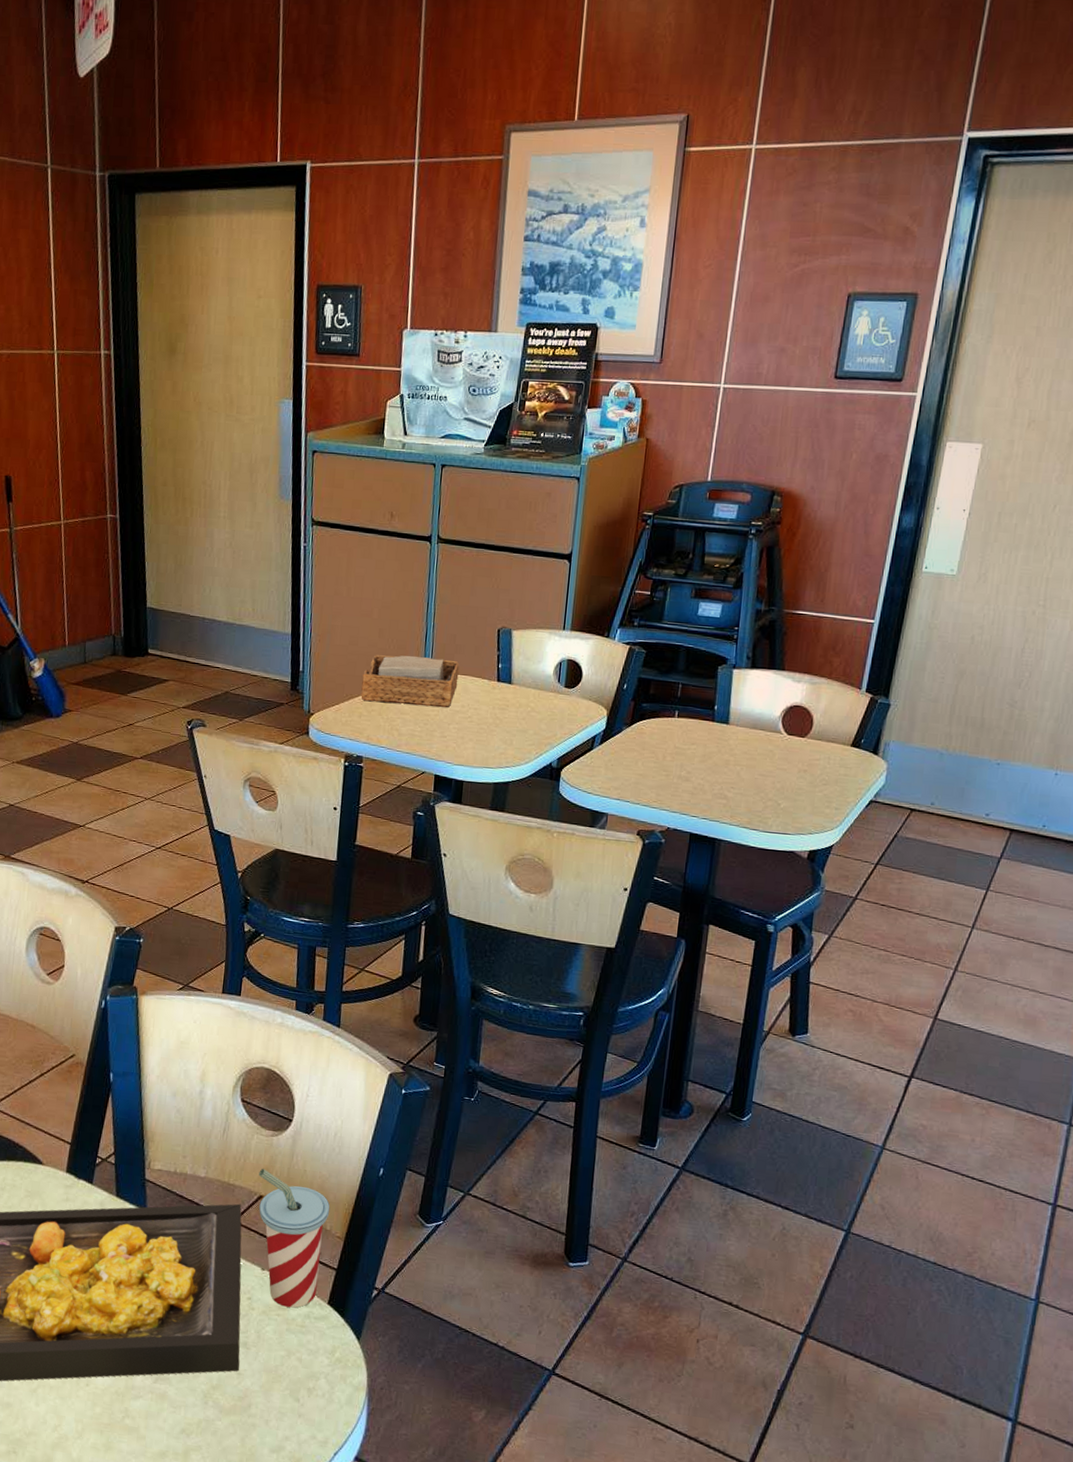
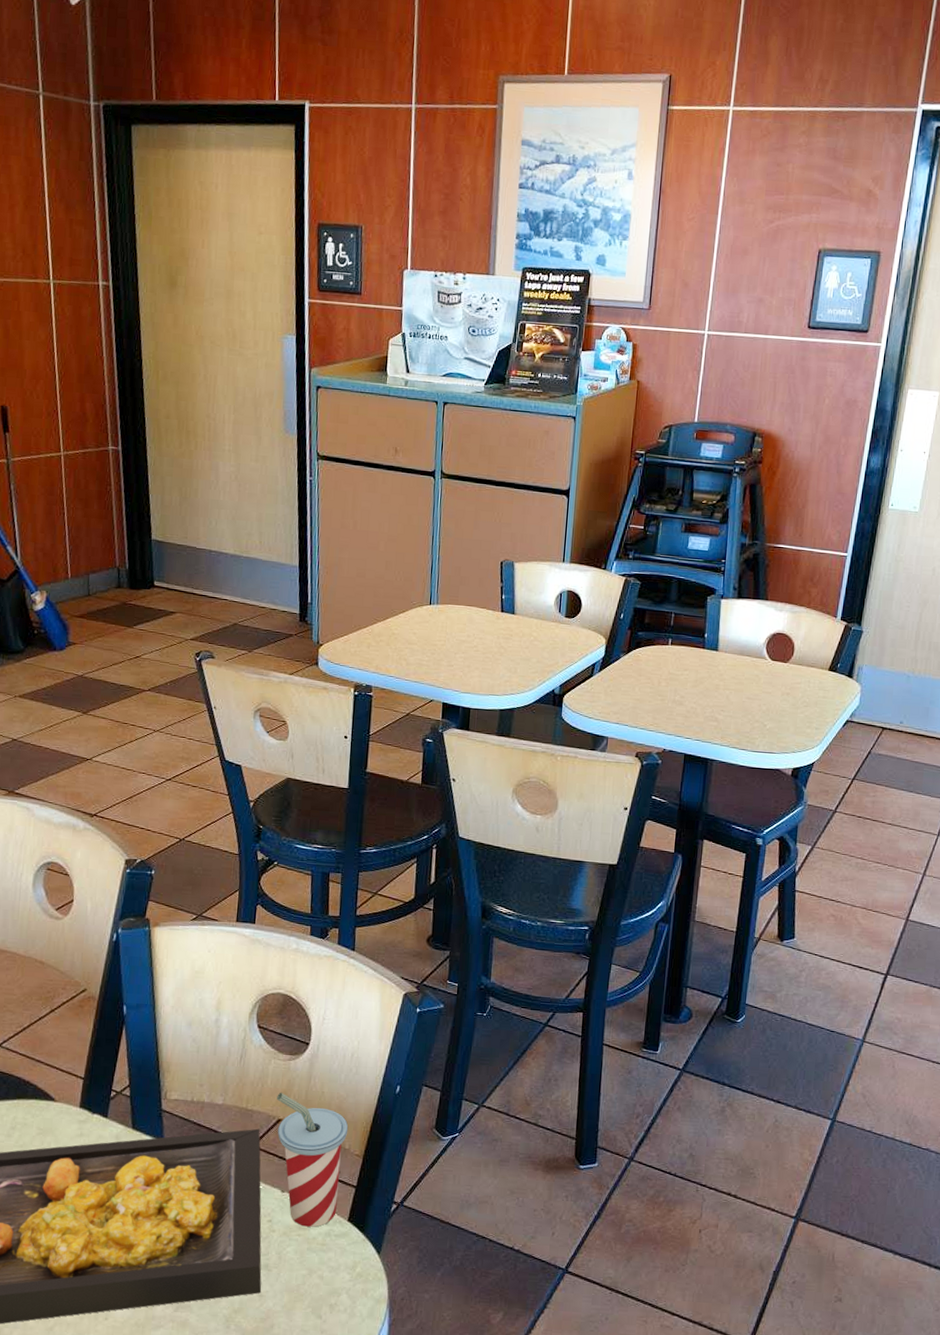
napkin holder: present [361,655,460,708] -> none [369,586,465,638]

